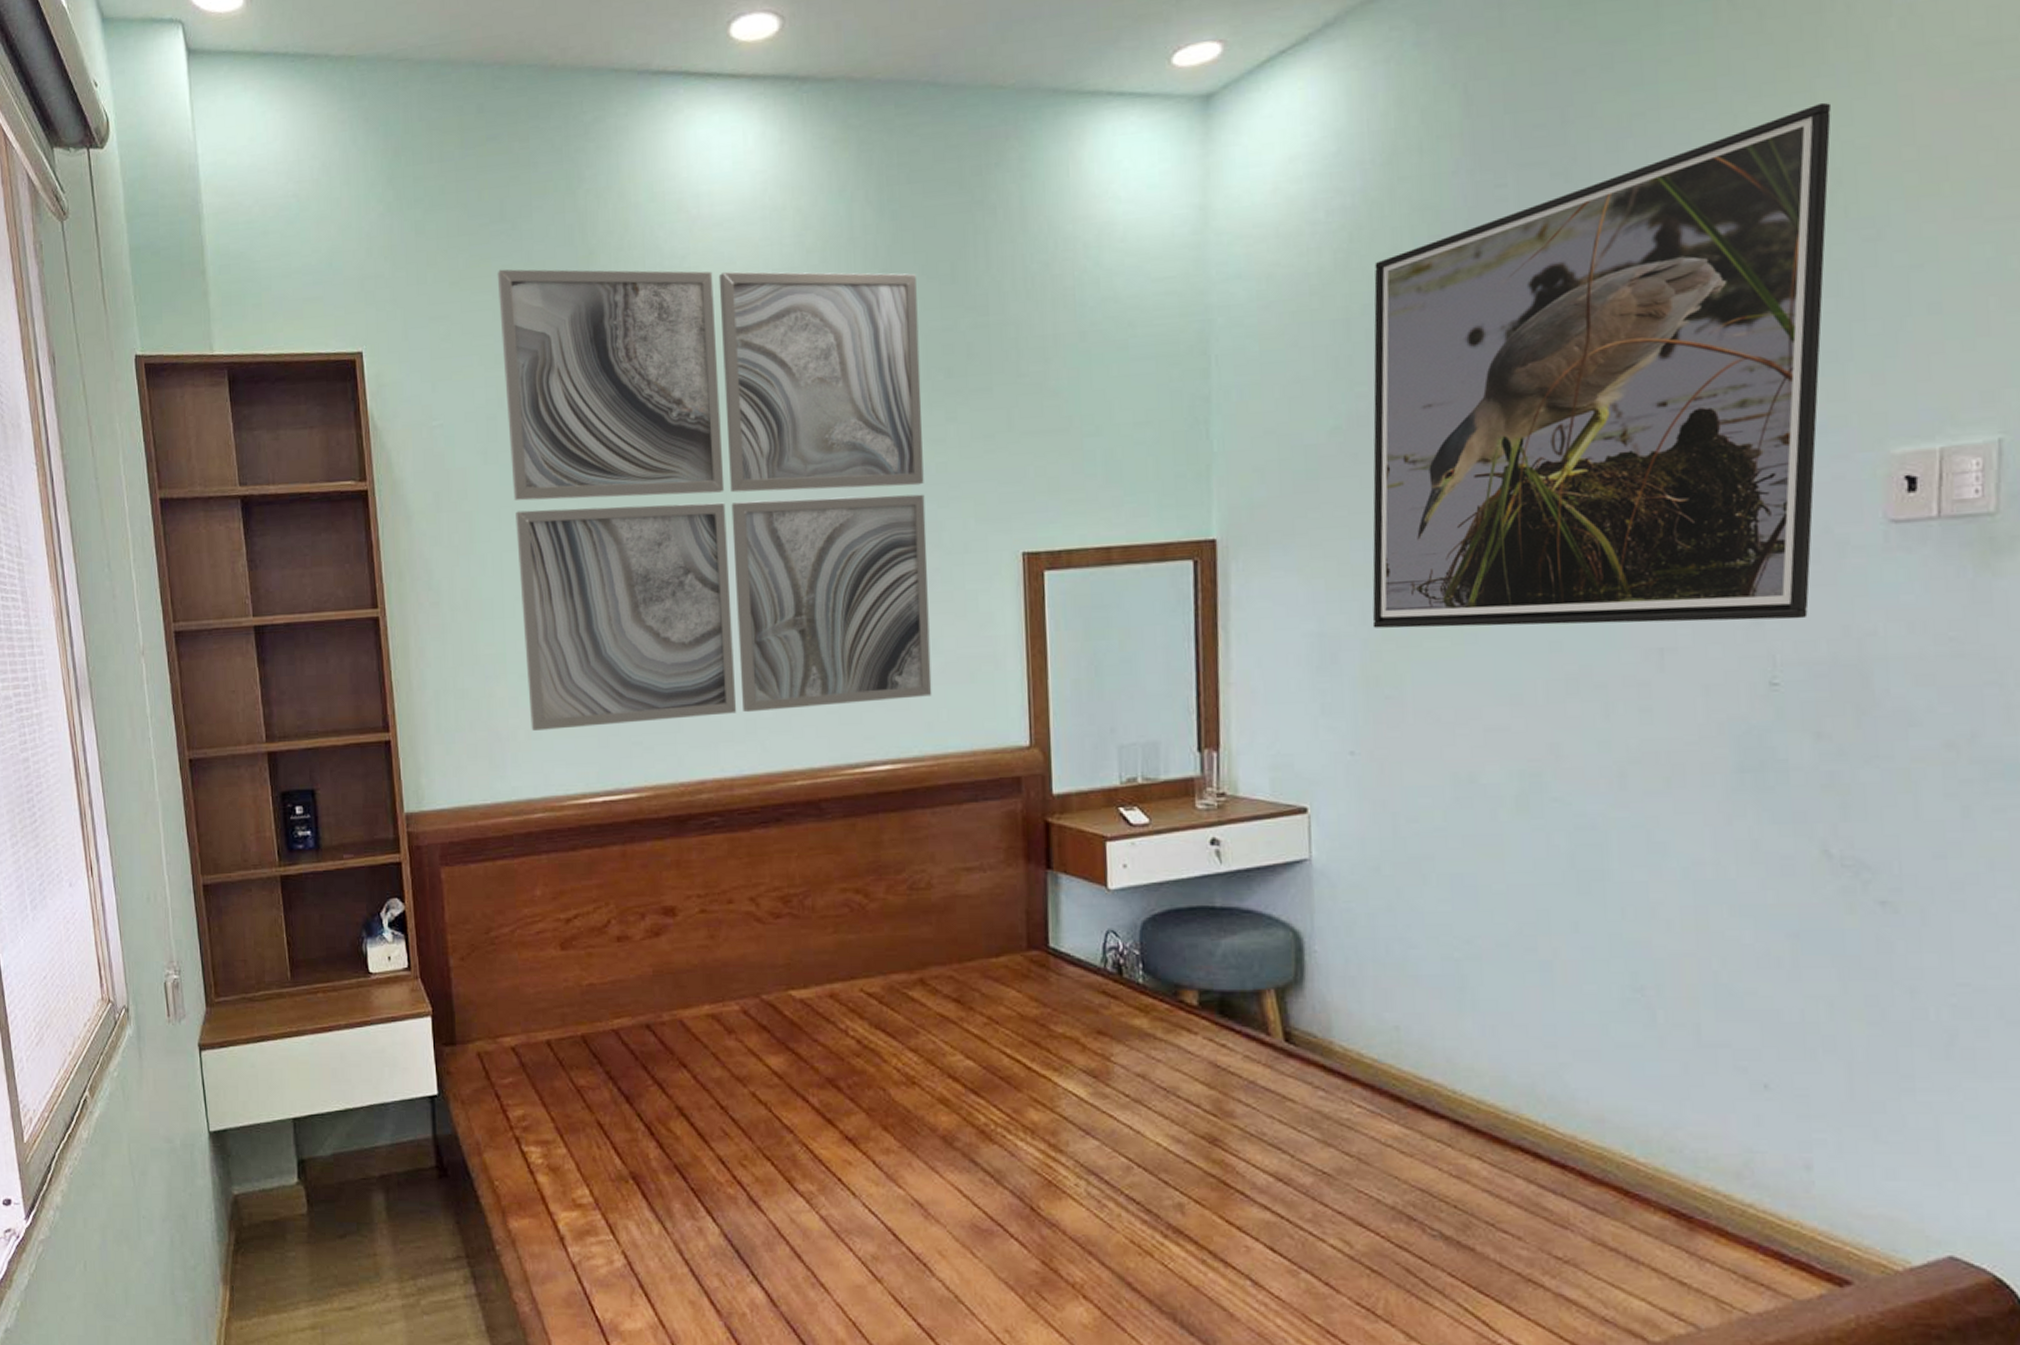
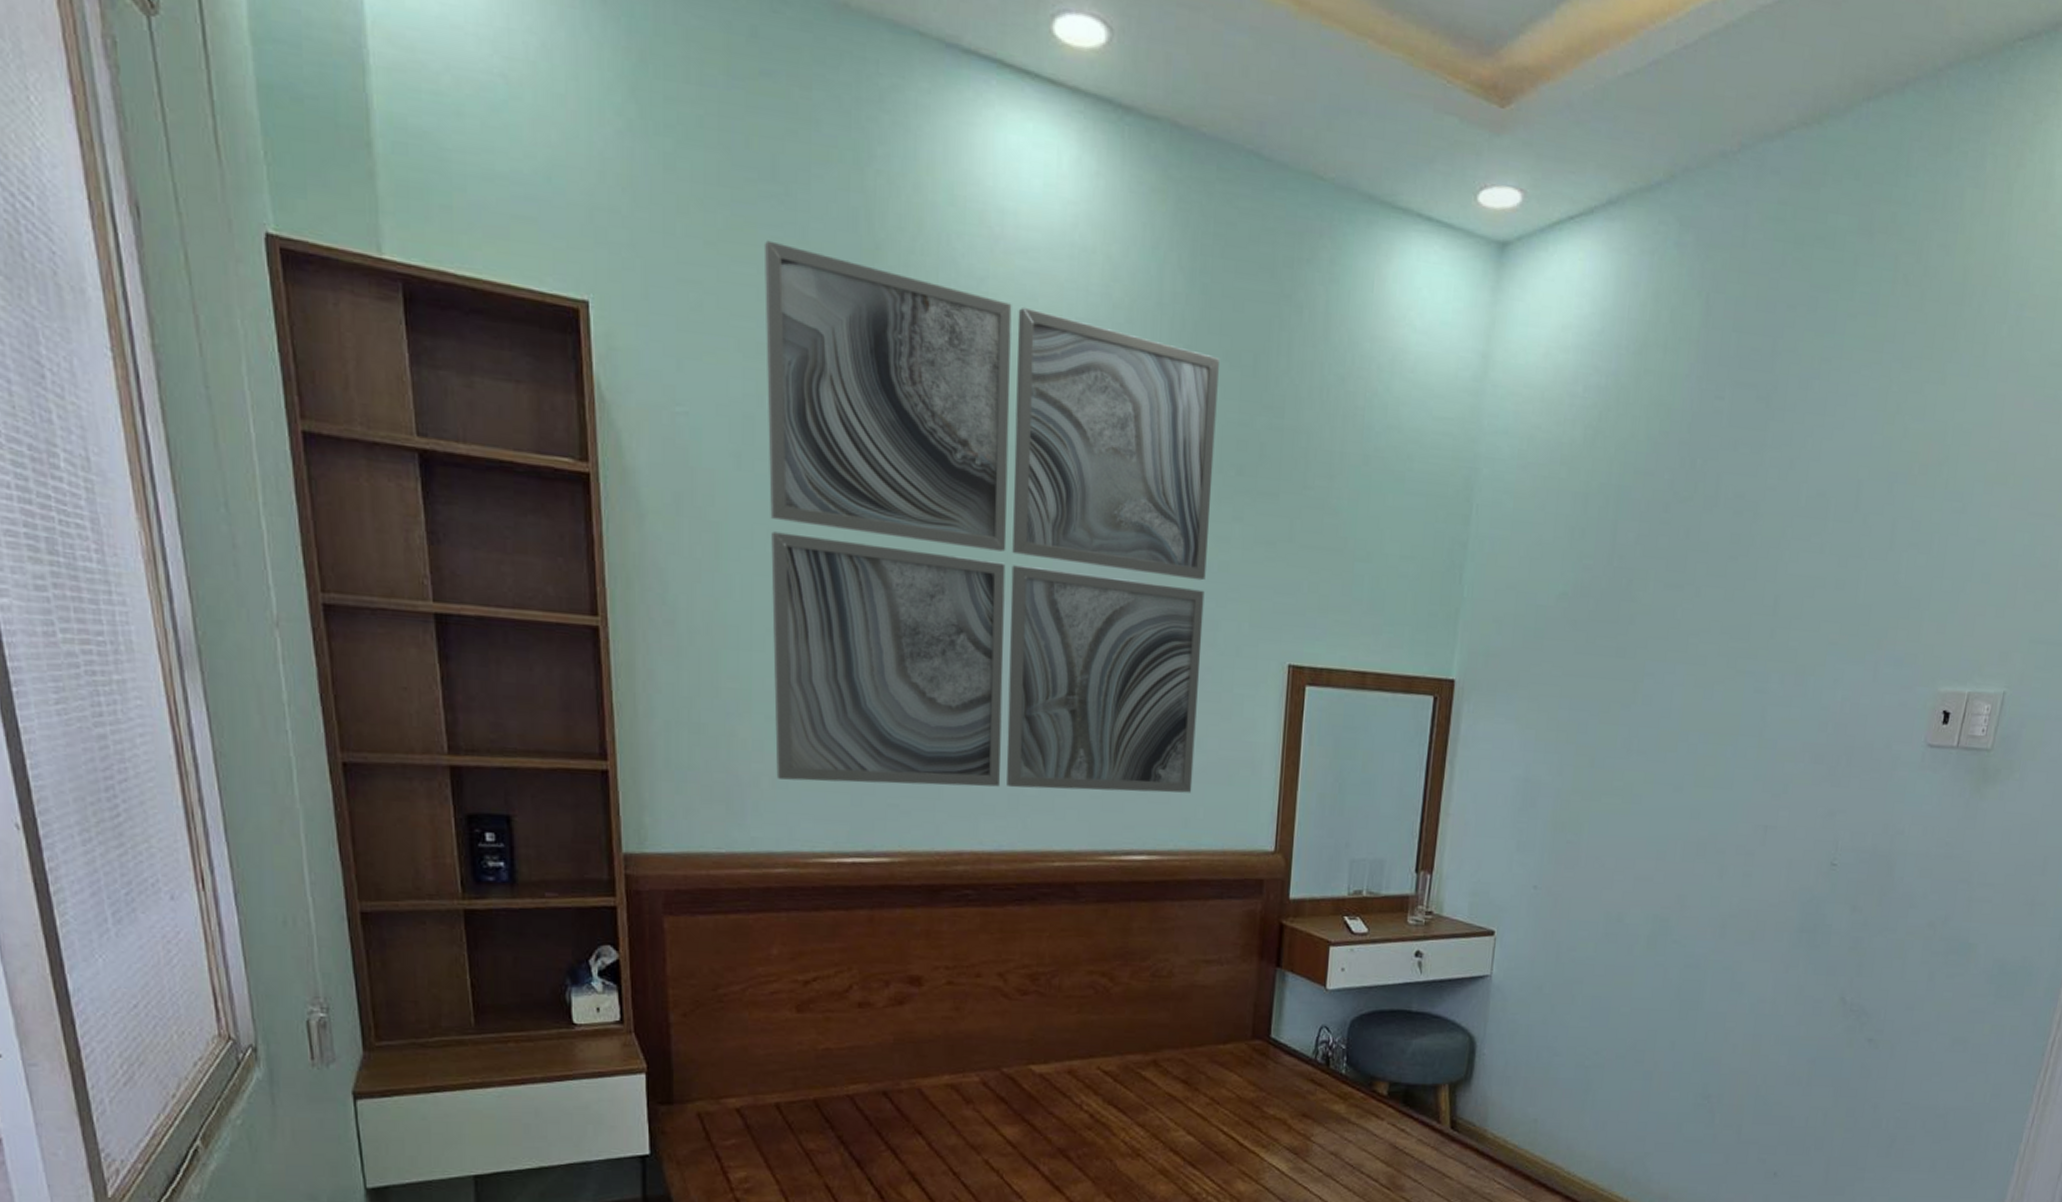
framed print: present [1372,102,1831,629] -> none [1566,385,1953,815]

